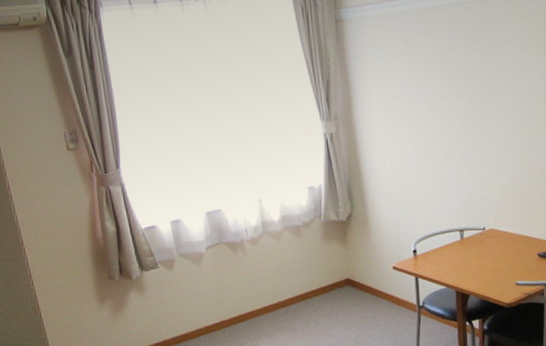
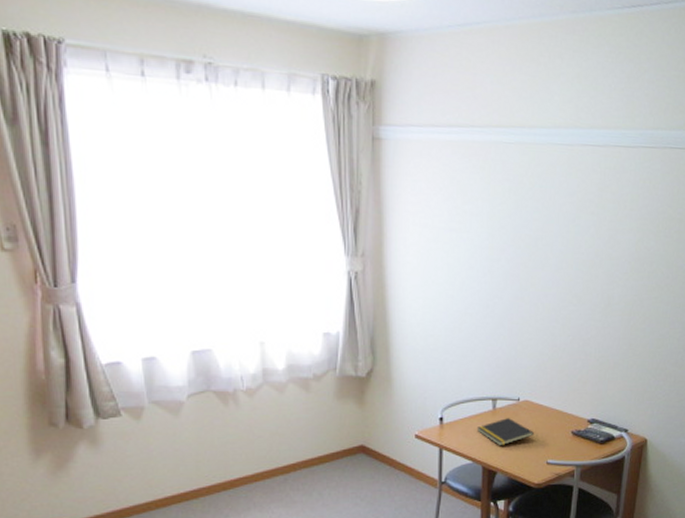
notepad: none [448,246,501,272] -> present [477,418,534,446]

